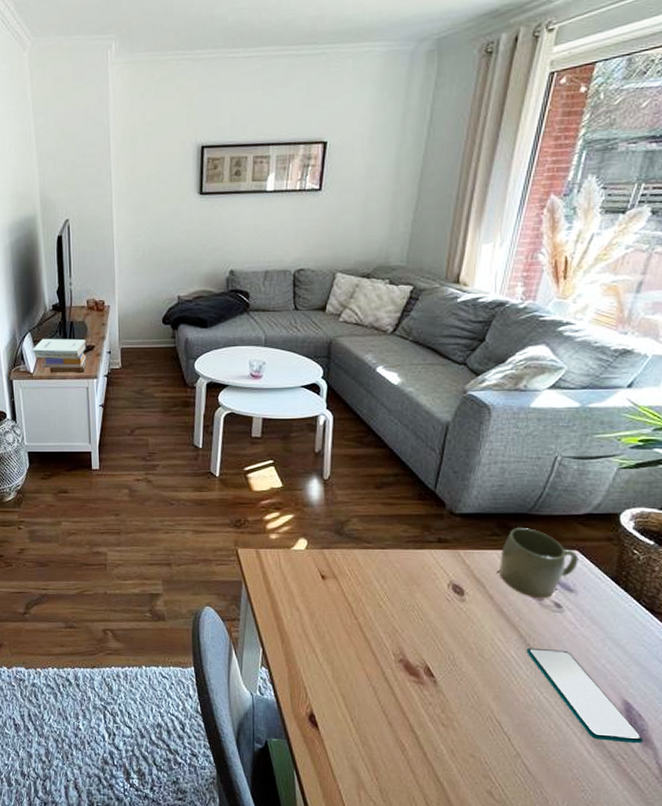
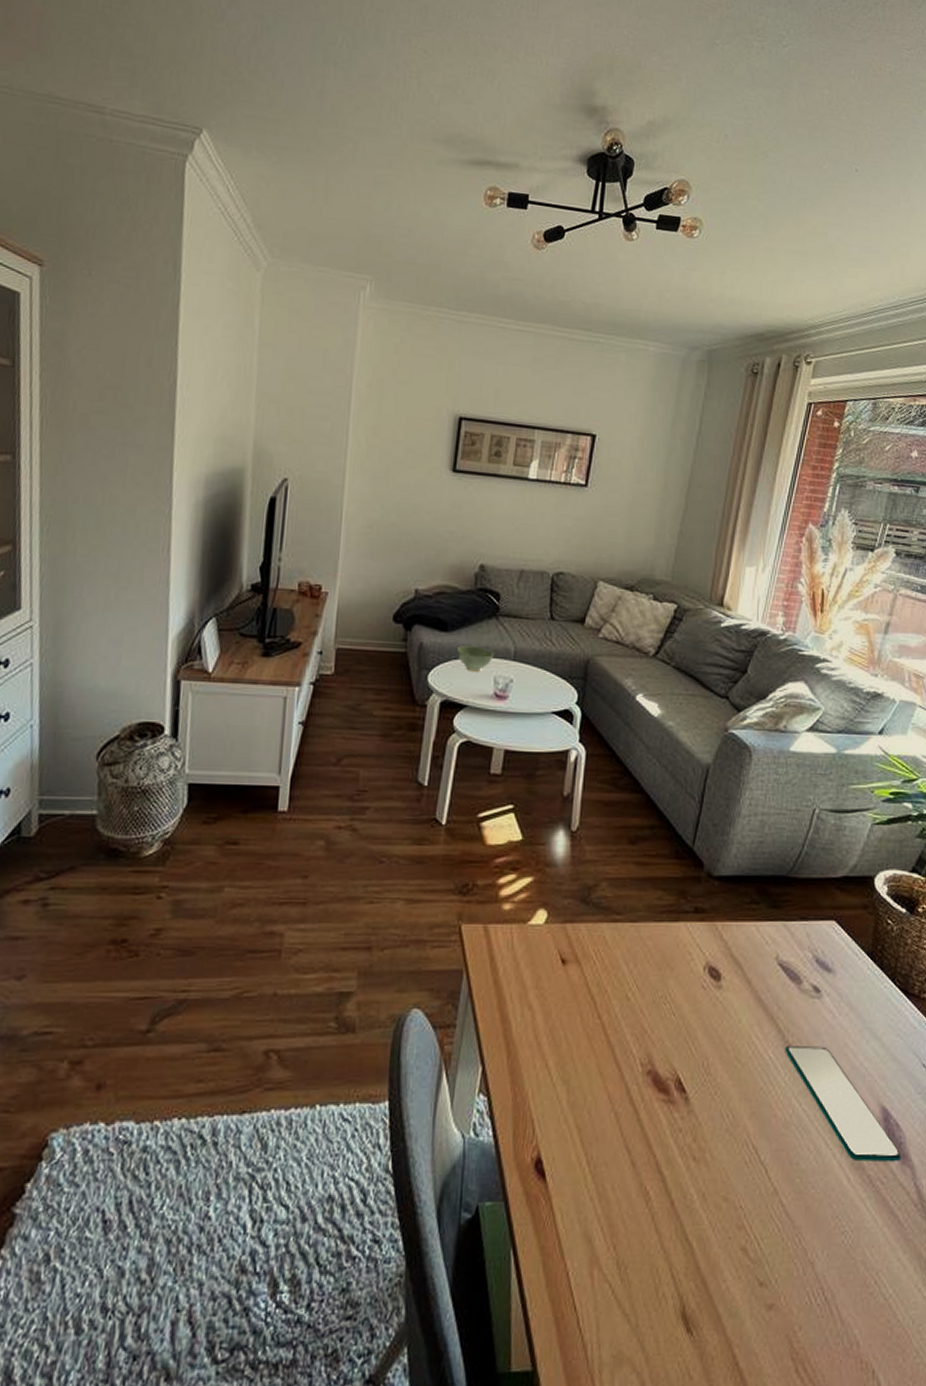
books: present [32,338,87,373] -> none [214,627,291,677]
bowl: none [216,337,247,358] -> present [456,645,494,672]
mug: present [499,528,578,599] -> none [758,894,836,982]

